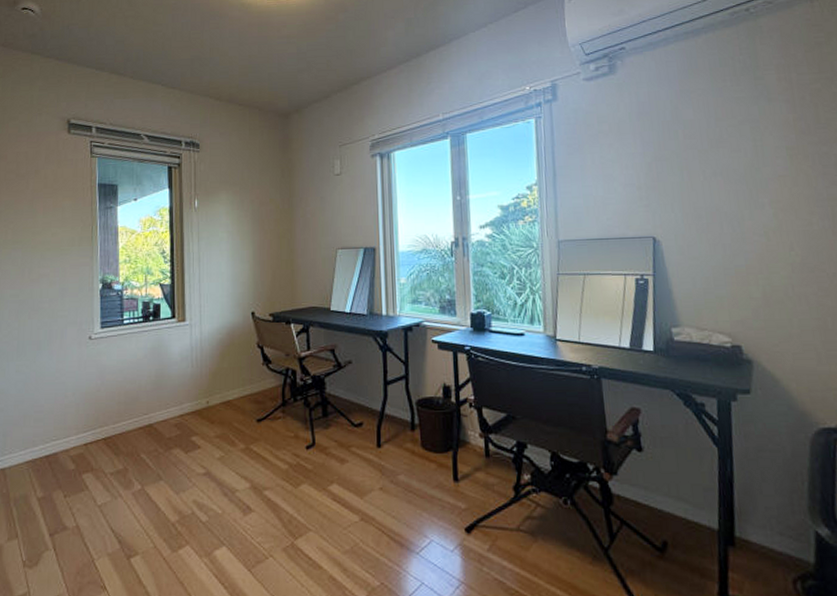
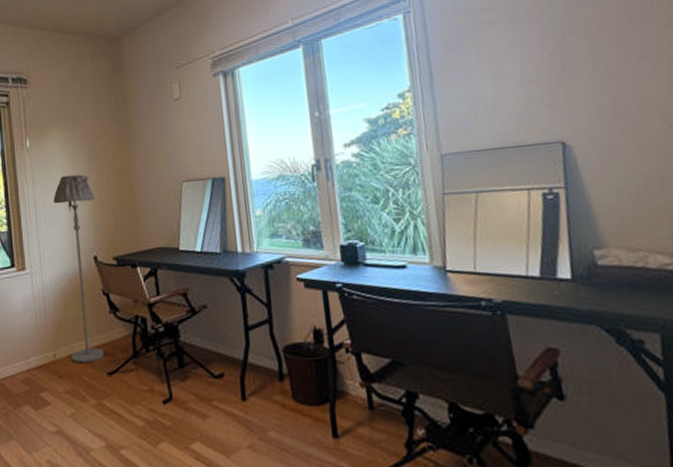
floor lamp: none [217,235,256,411] -> present [53,174,104,364]

